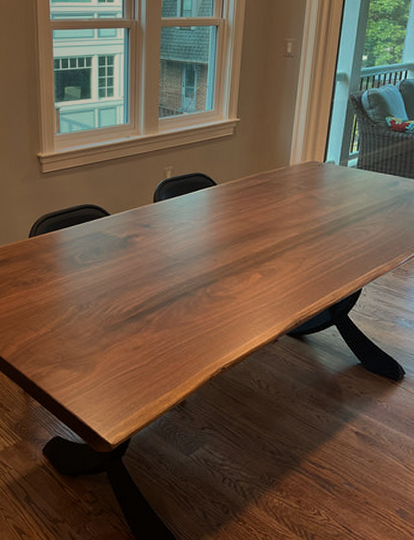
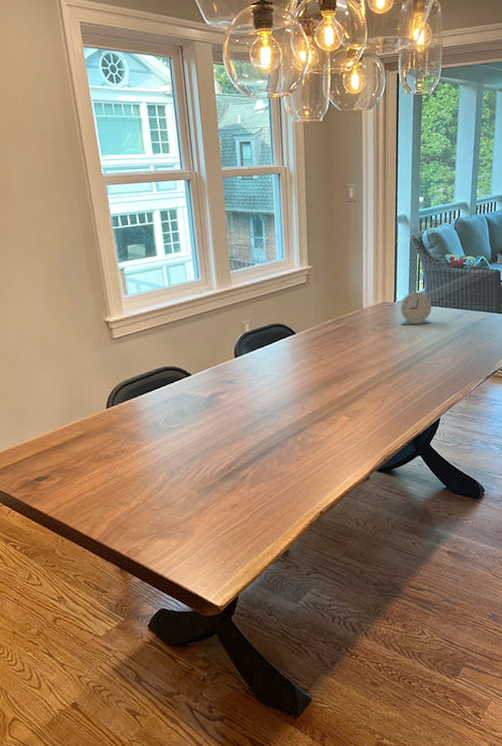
alarm clock: none [327,153,365,189] -> present [400,292,432,326]

